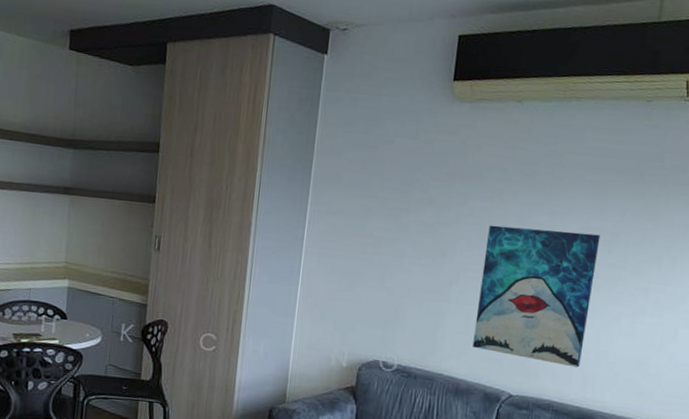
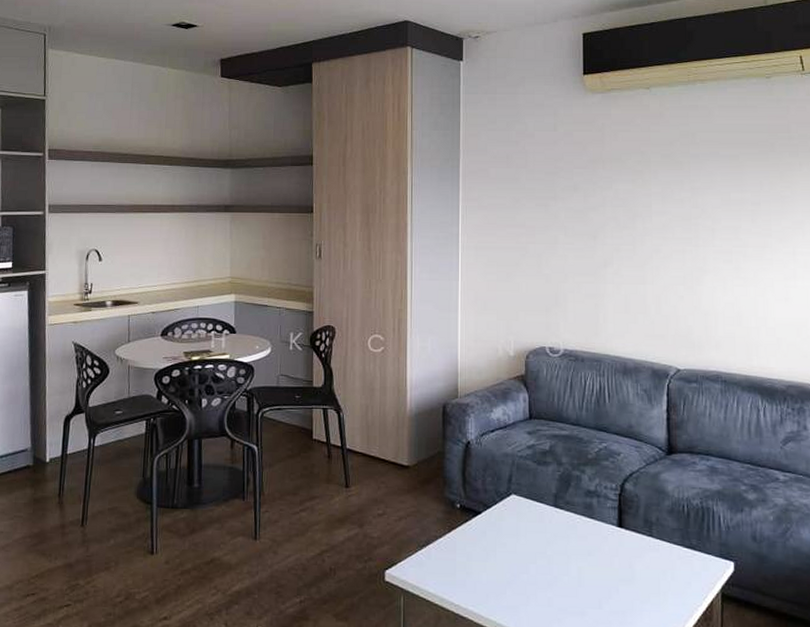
wall art: present [472,225,601,368] -> none [634,205,743,336]

